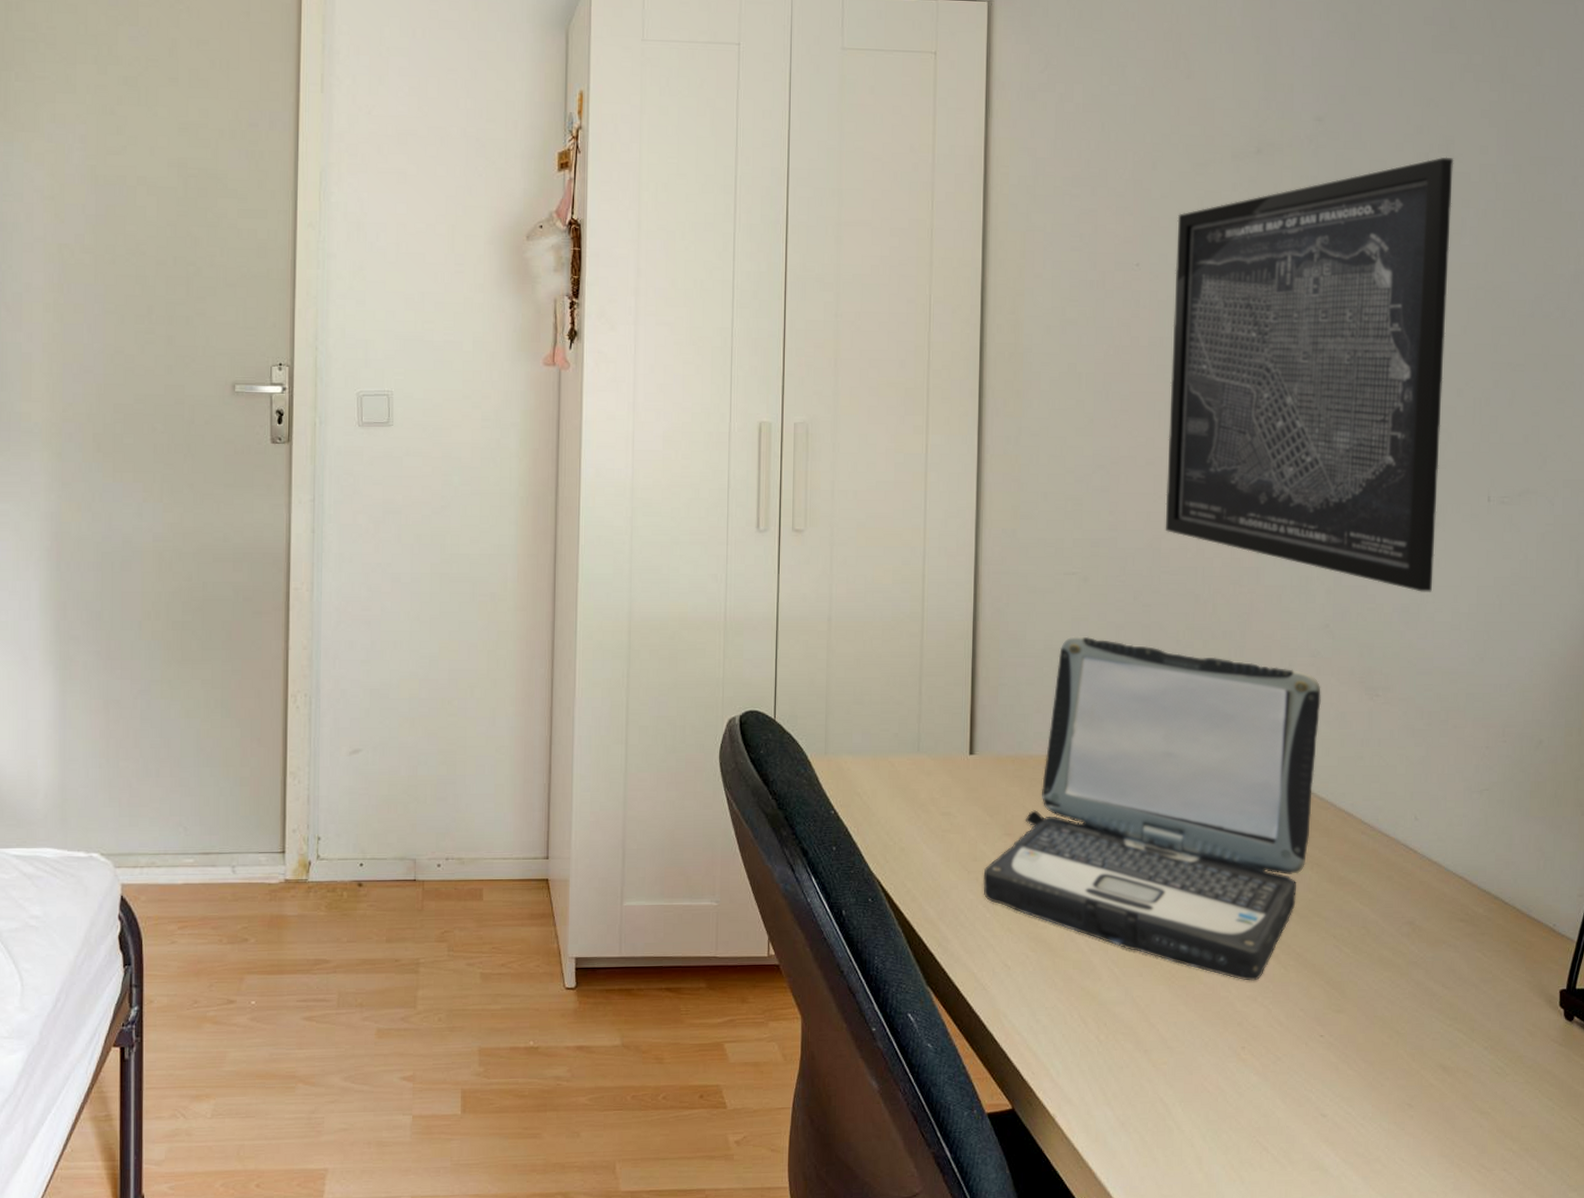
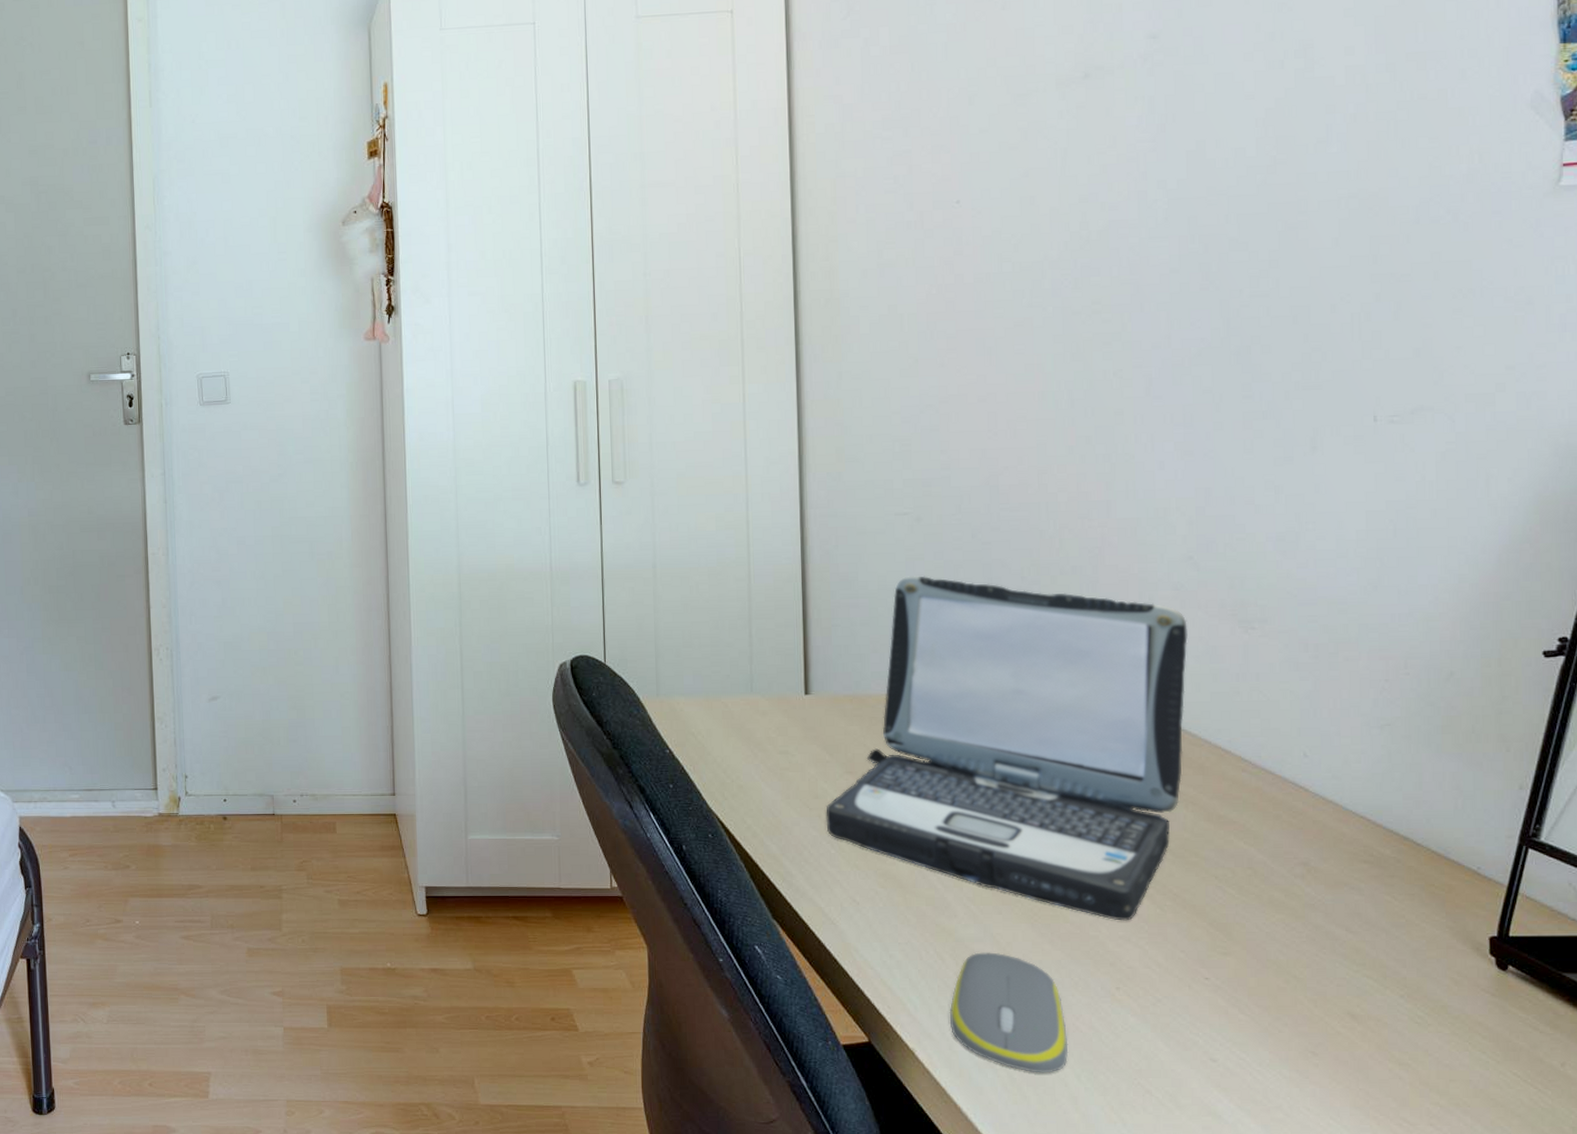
computer mouse: none [1089,1015,1196,1135] -> present [949,952,1069,1073]
wall art: present [1165,157,1454,592] -> none [999,62,1314,520]

